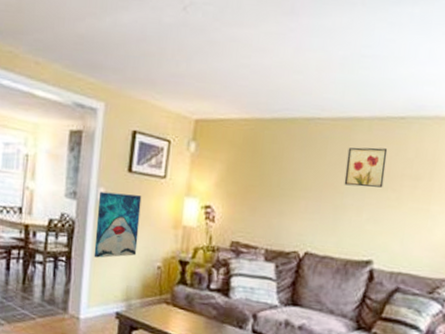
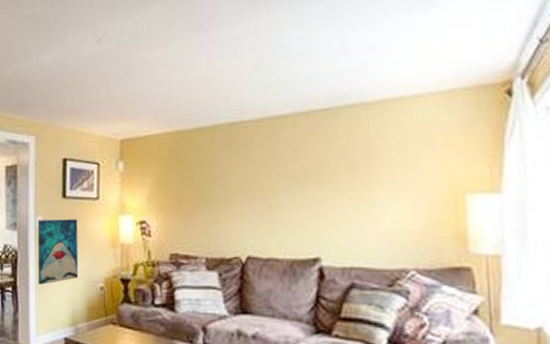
wall art: present [344,147,388,188] -> none [275,142,318,184]

